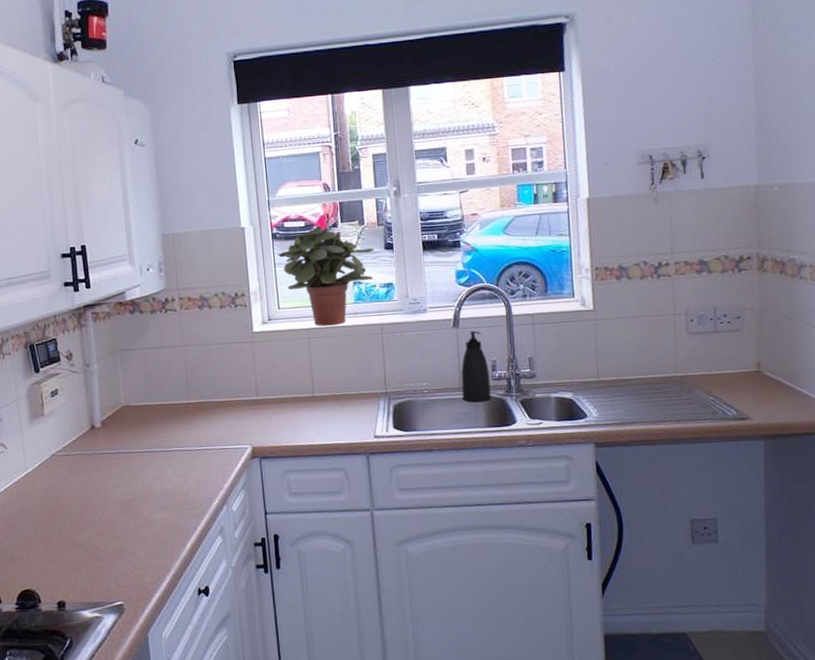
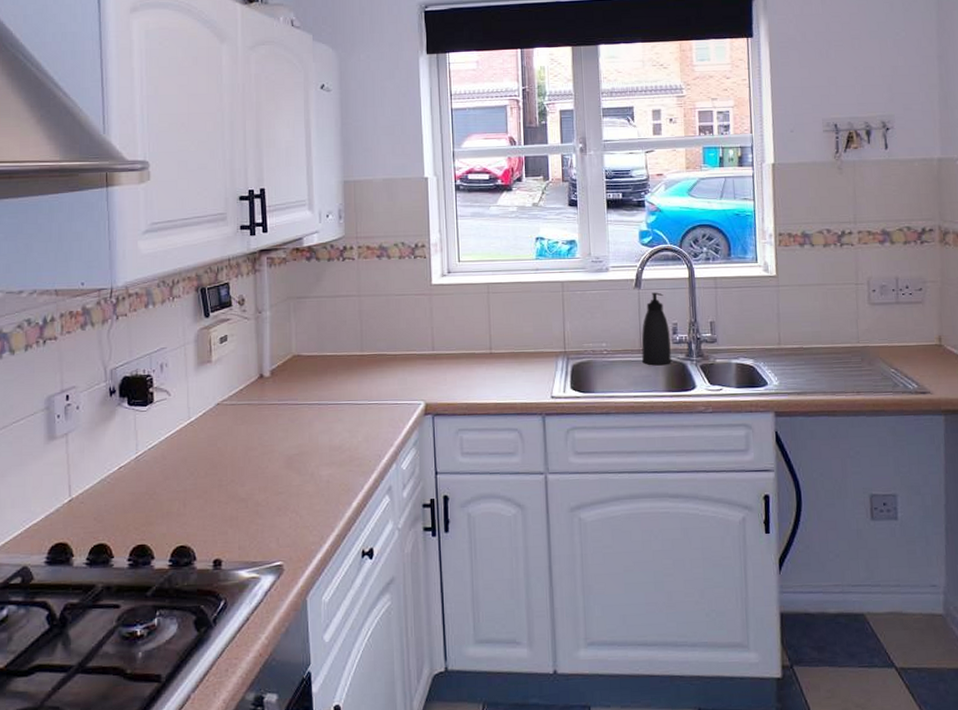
potted plant: present [278,225,375,327] -> none [460,179,559,282]

